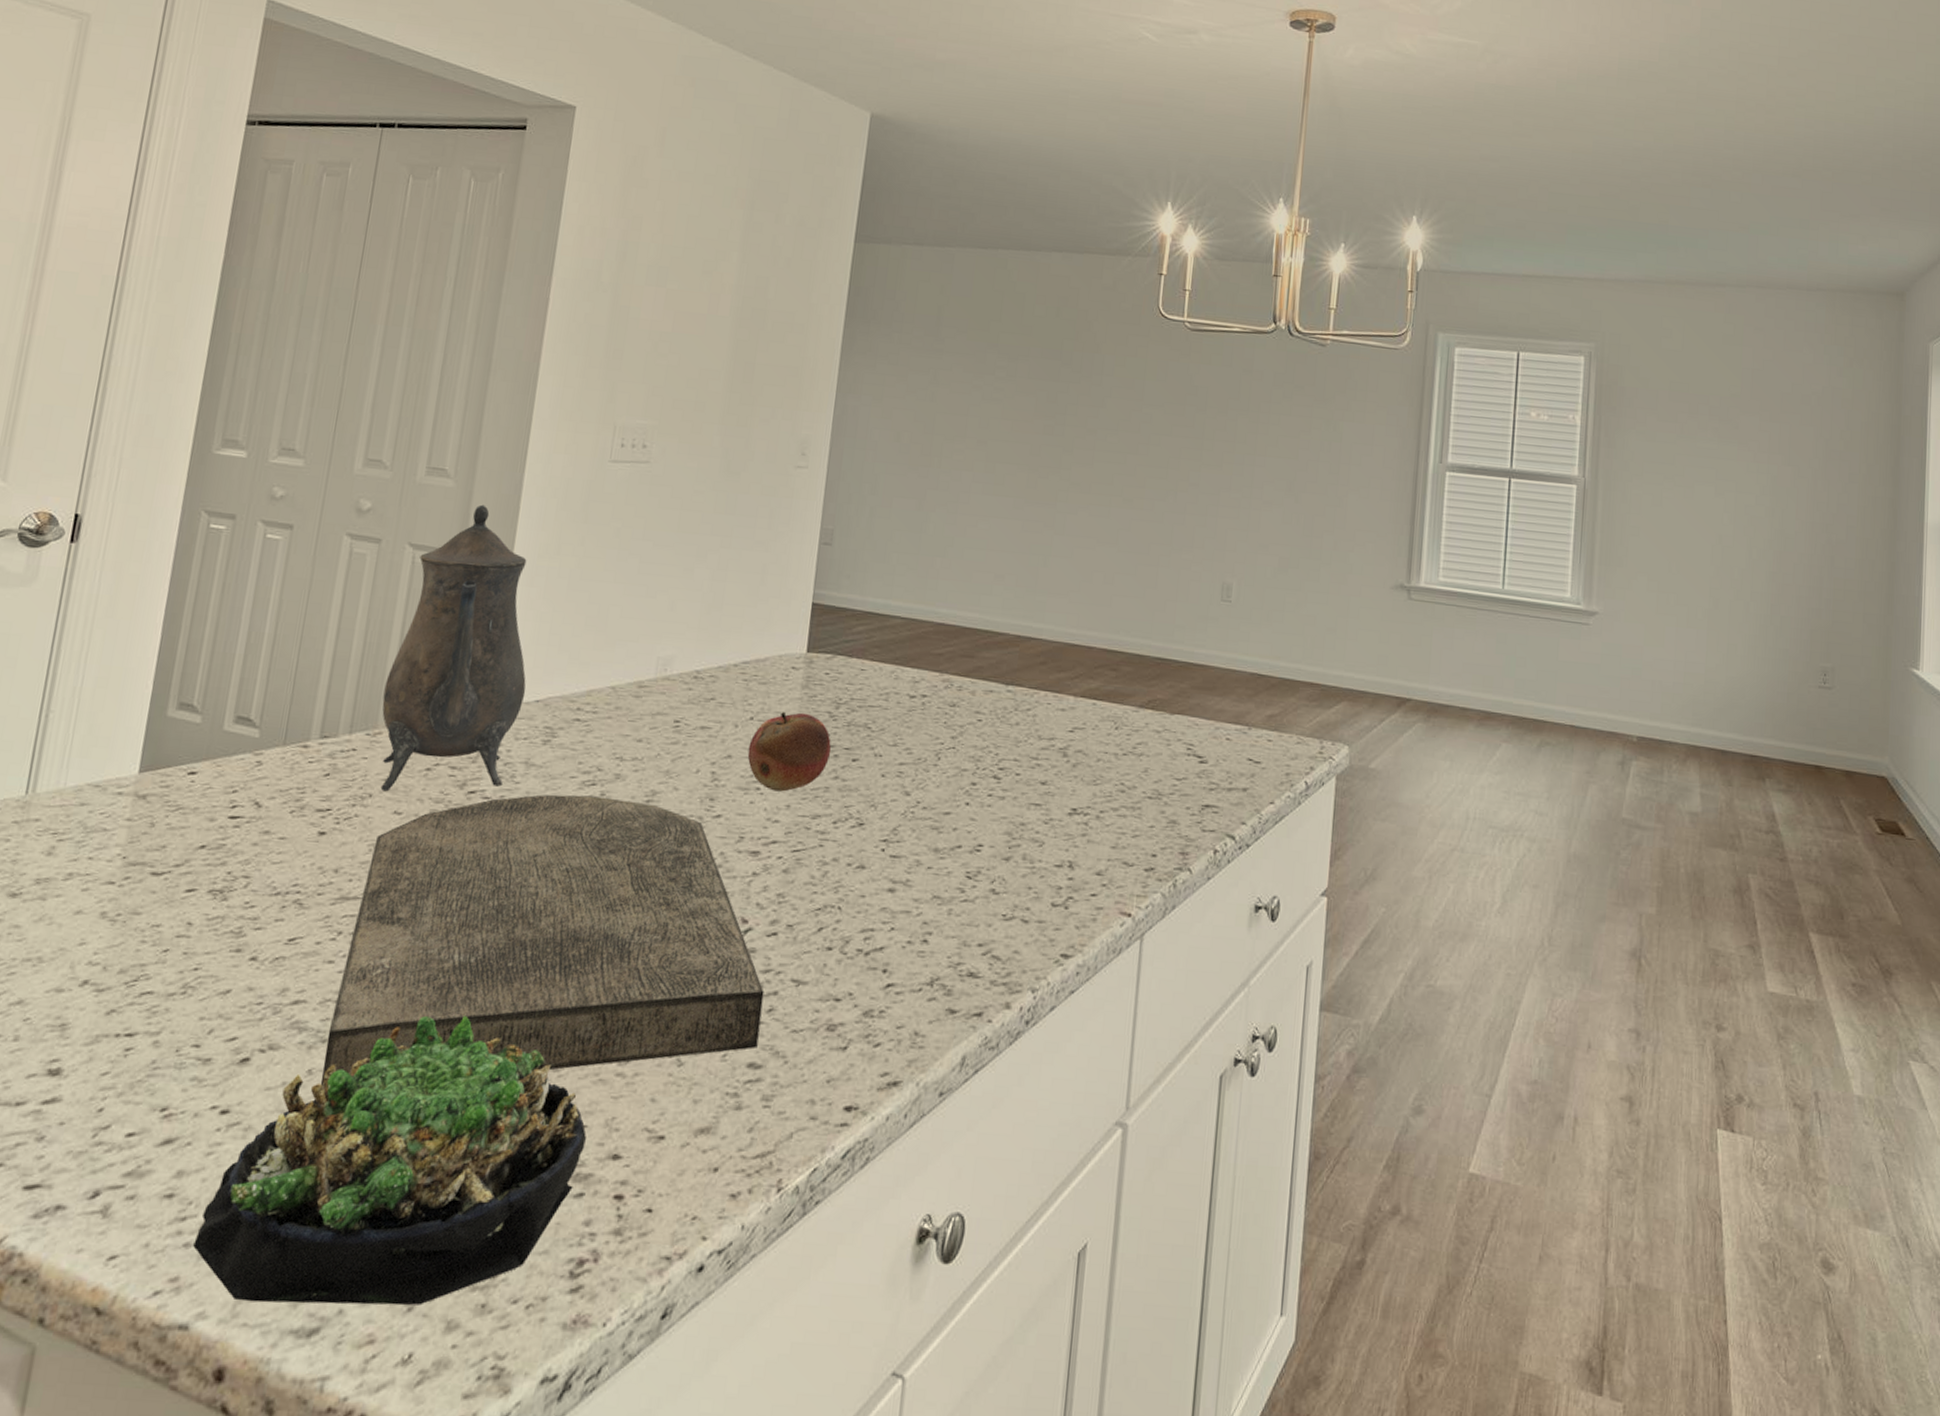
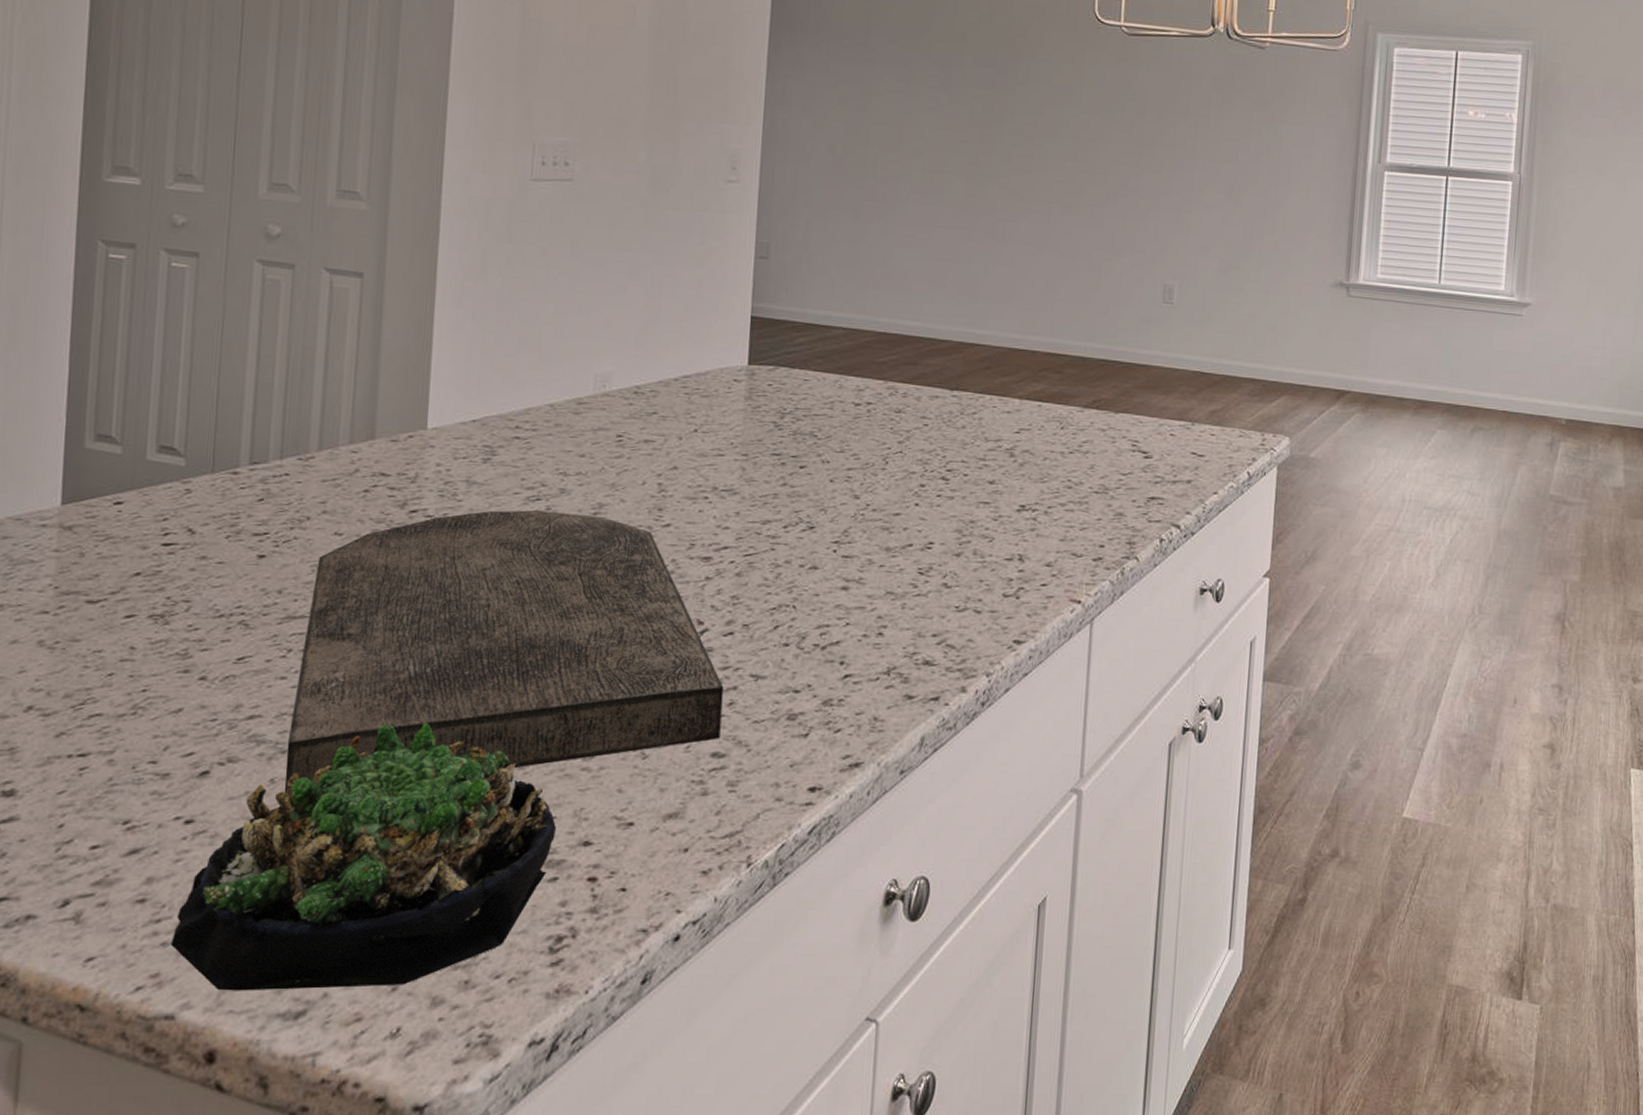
teapot: present [380,504,527,792] -> none [312,227,461,514]
fruit: present [747,712,832,792] -> none [693,423,779,500]

